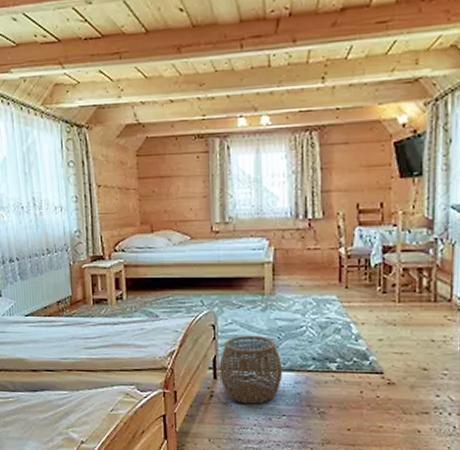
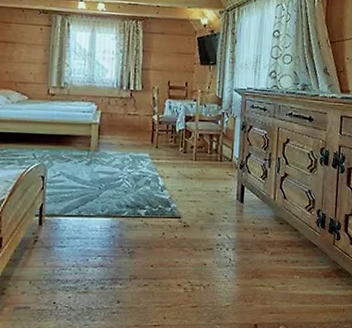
woven basket: present [219,335,283,404] -> none [44,185,102,247]

